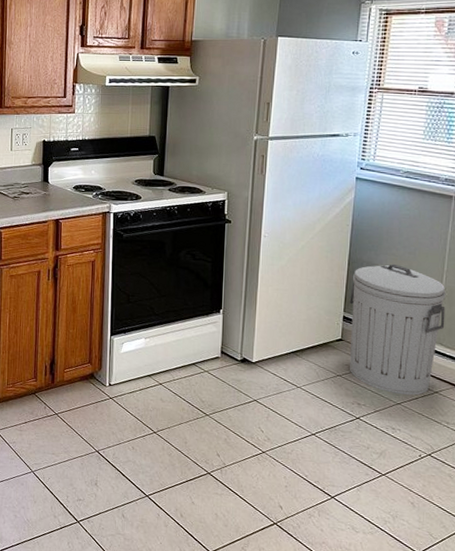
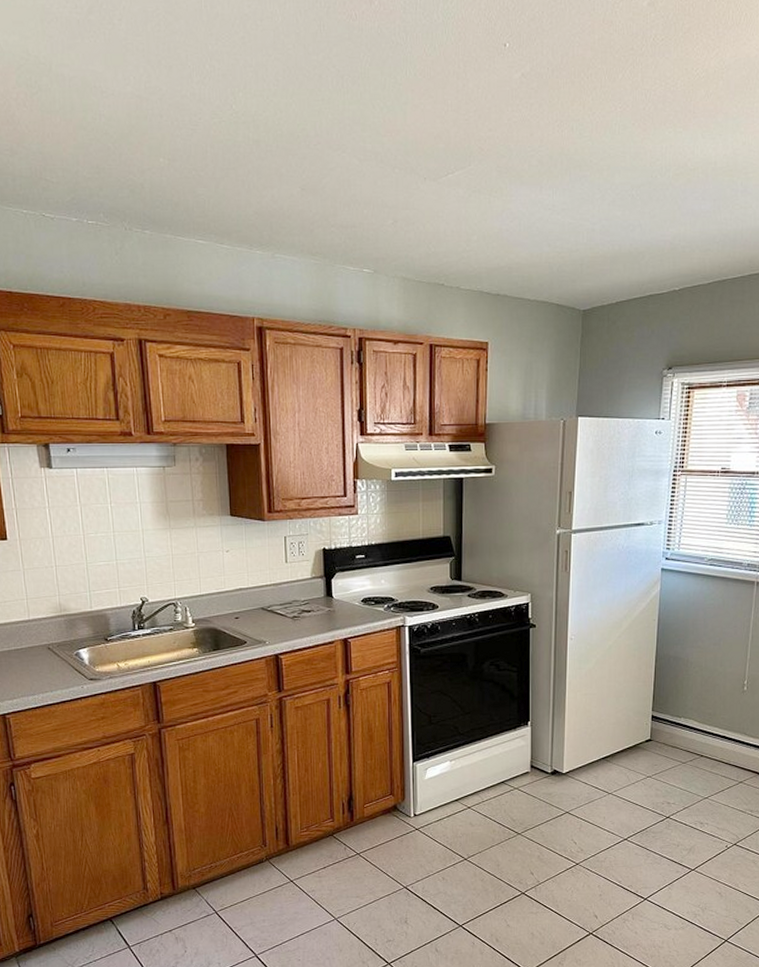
trash can: present [350,263,446,395] -> none [658,656,749,788]

